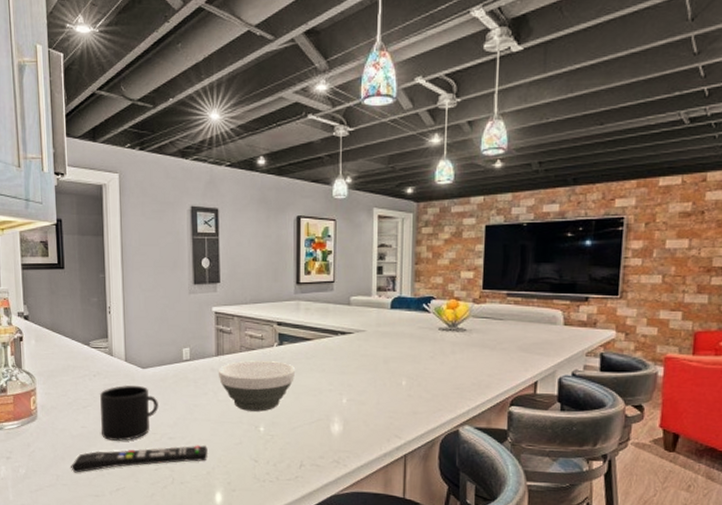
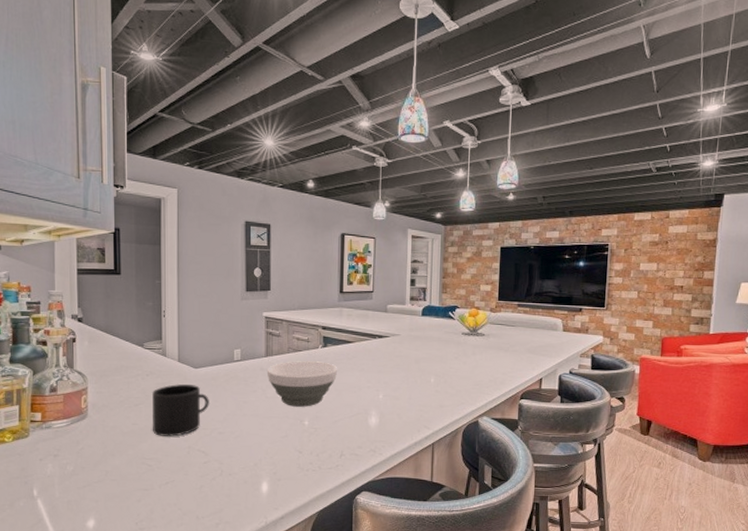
remote control: present [71,445,209,473] -> none [120,439,256,468]

